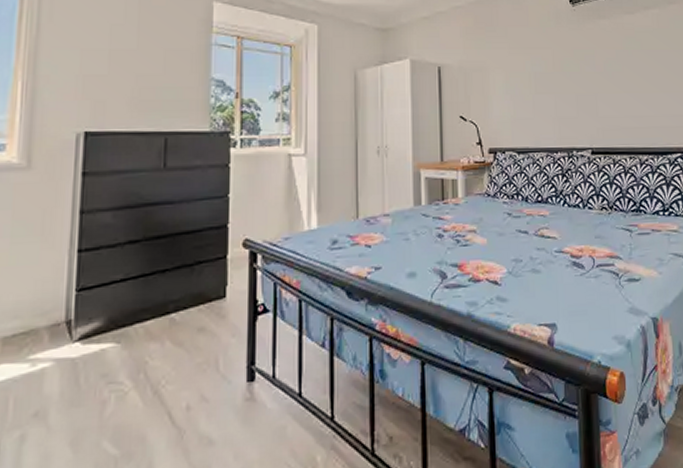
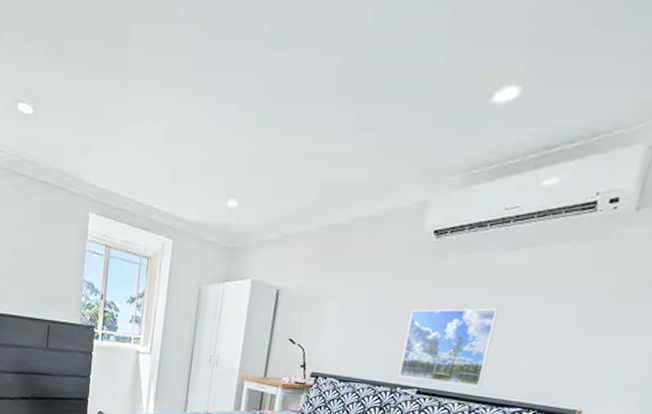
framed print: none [568,64,645,140] -> present [398,308,499,388]

